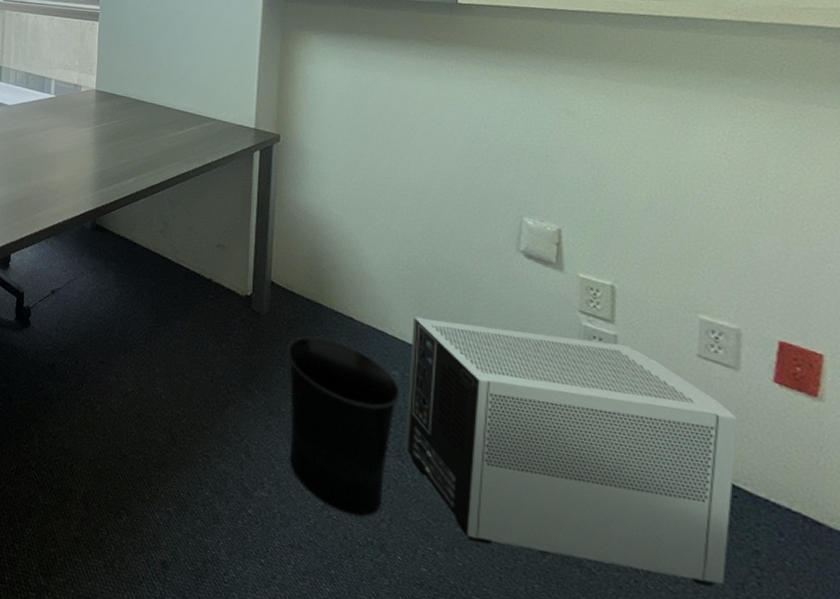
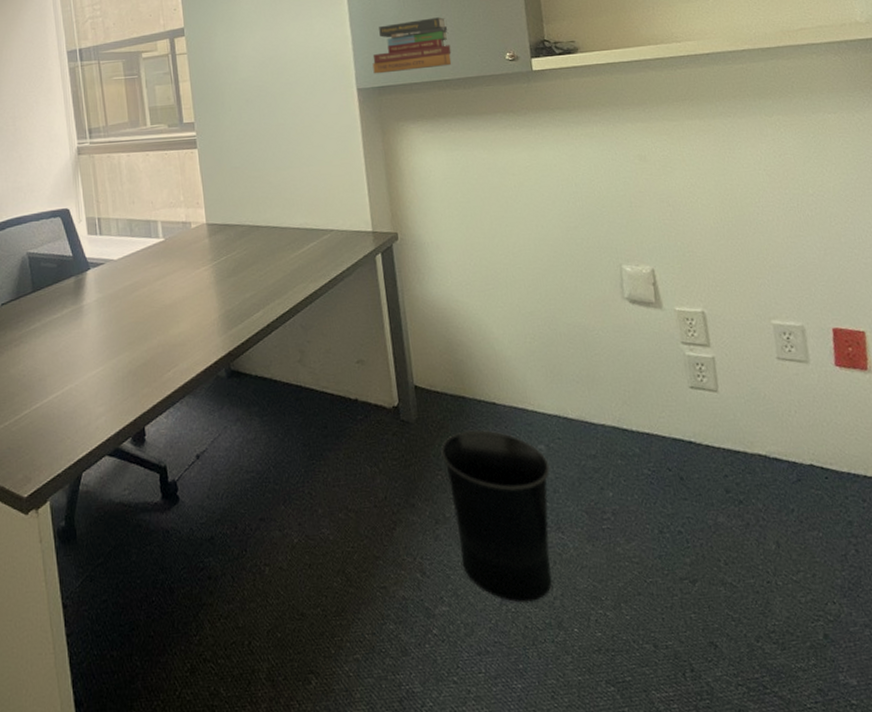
air purifier: present [404,316,739,586] -> none [547,364,832,592]

